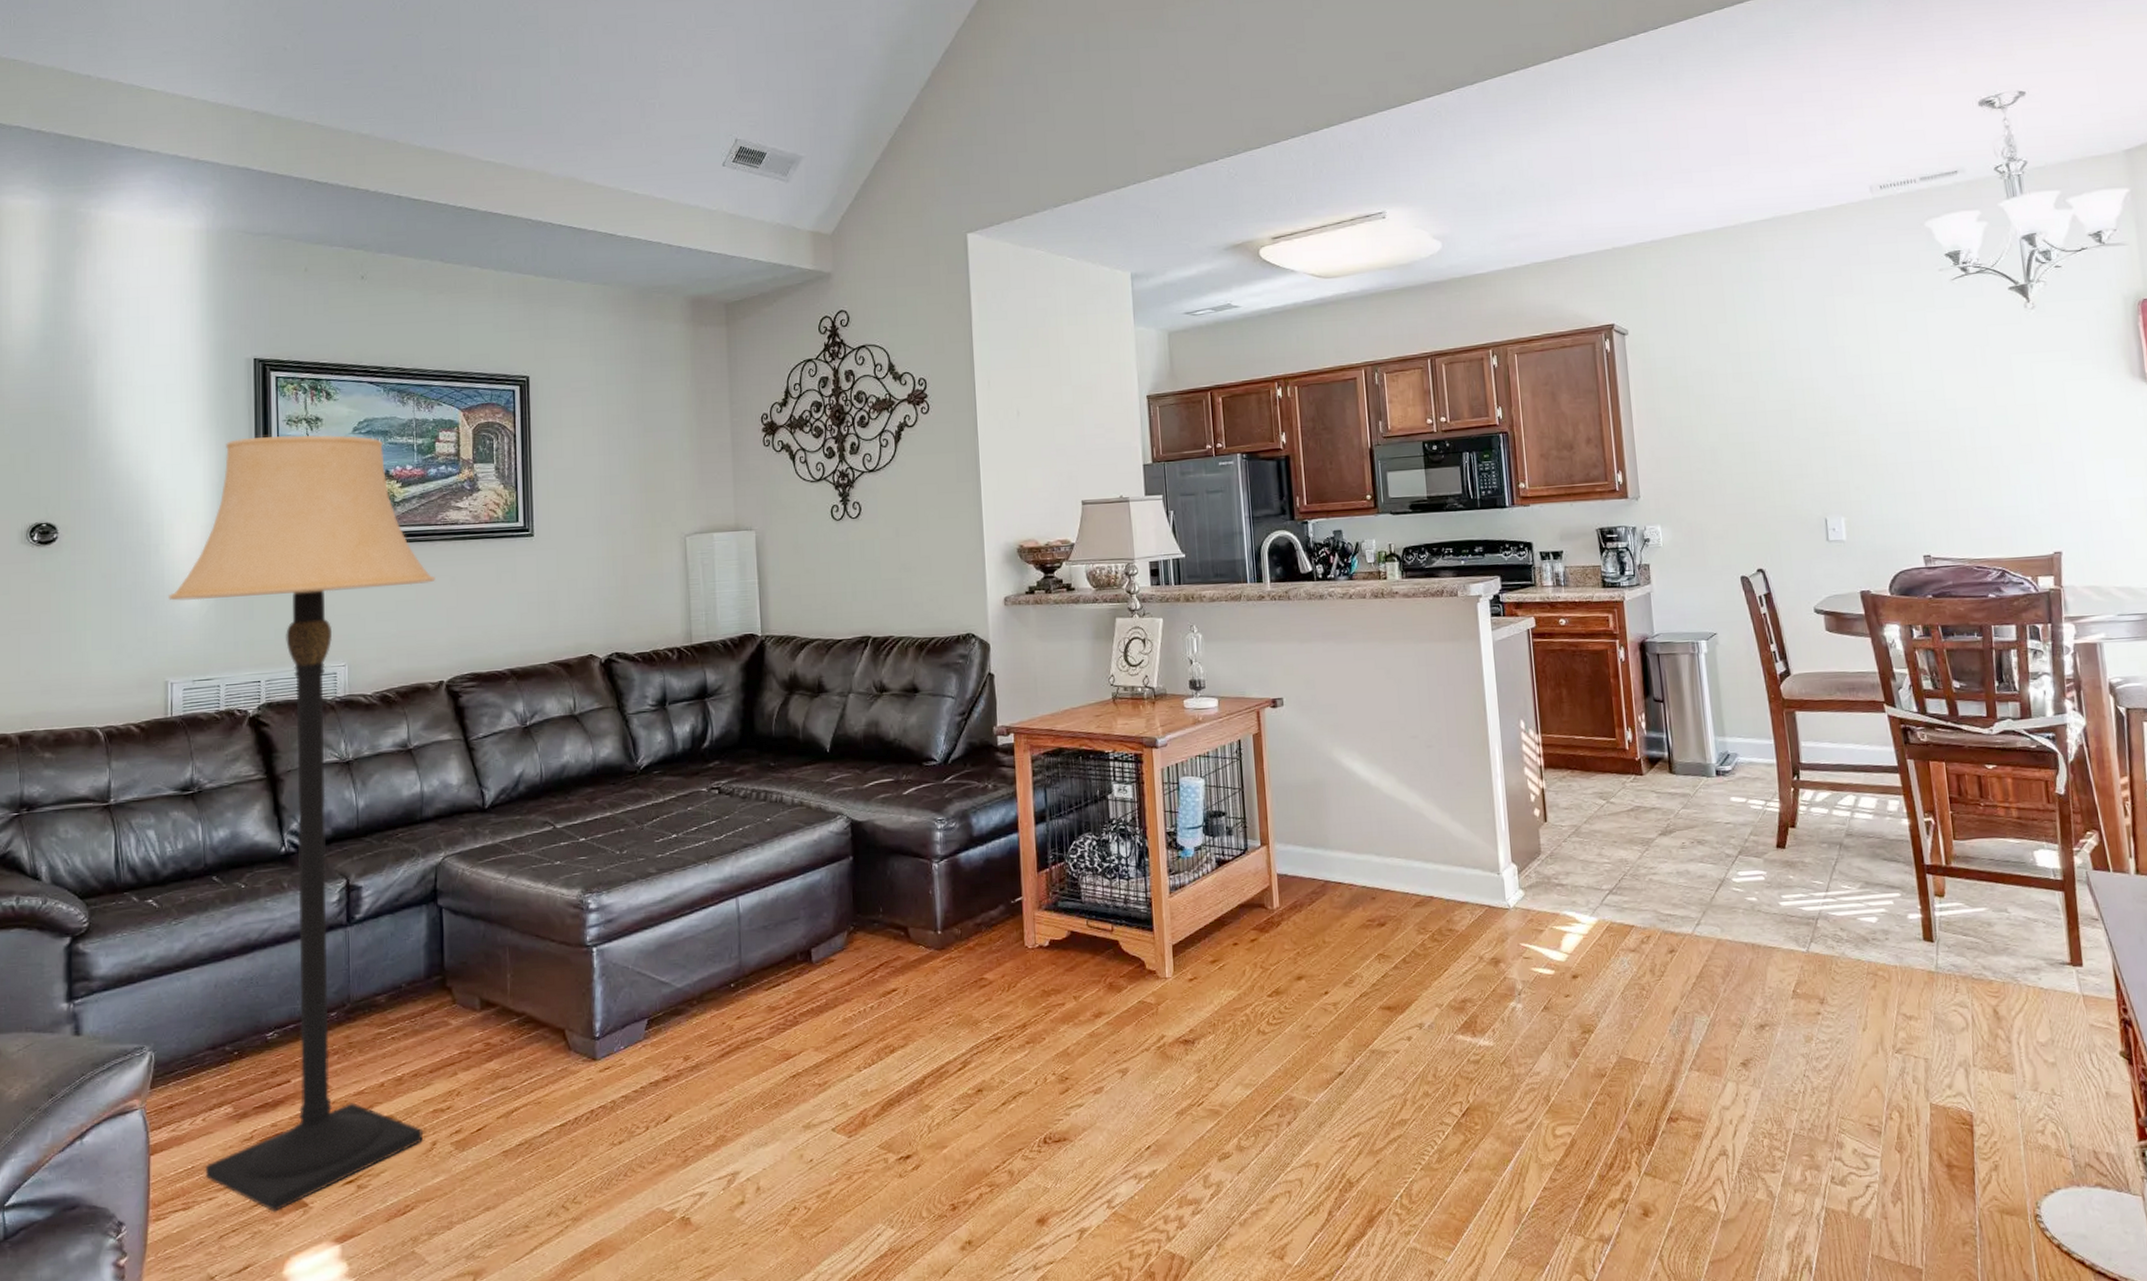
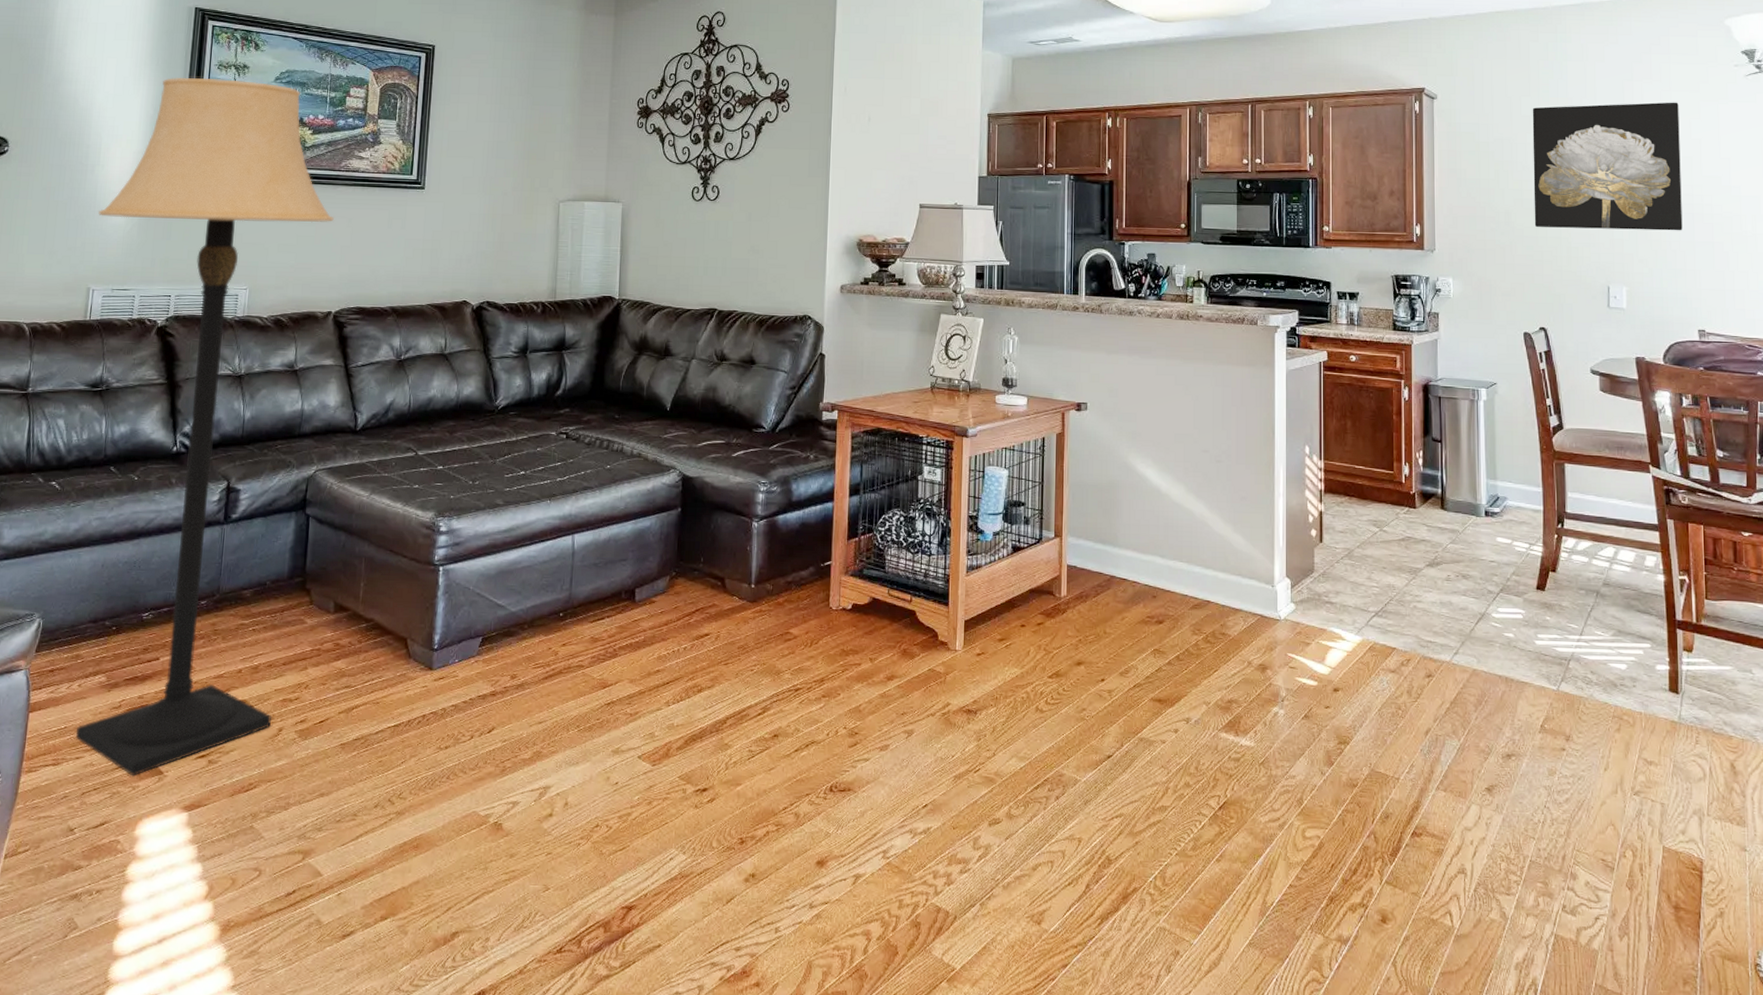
wall art: none [1730,315,1899,463] -> present [1532,102,1683,231]

